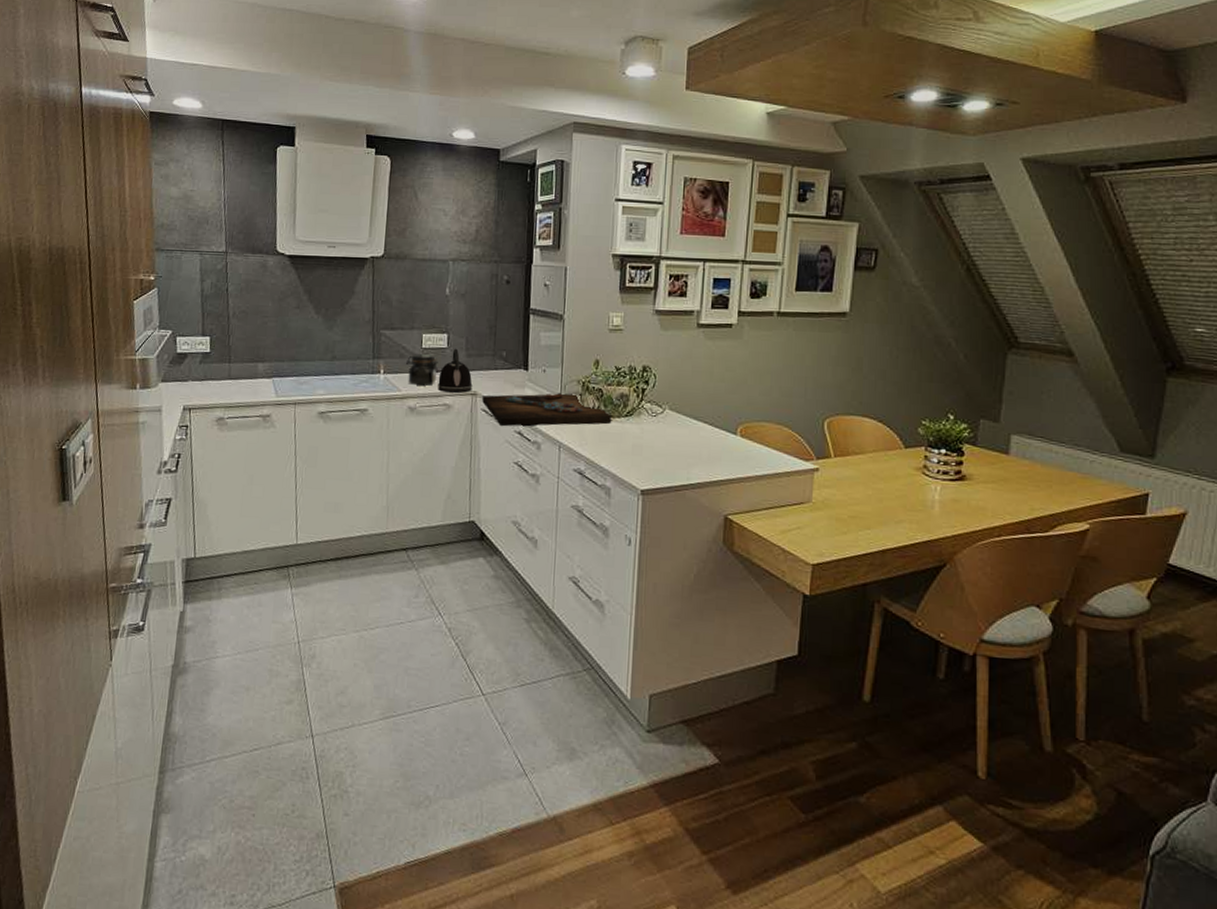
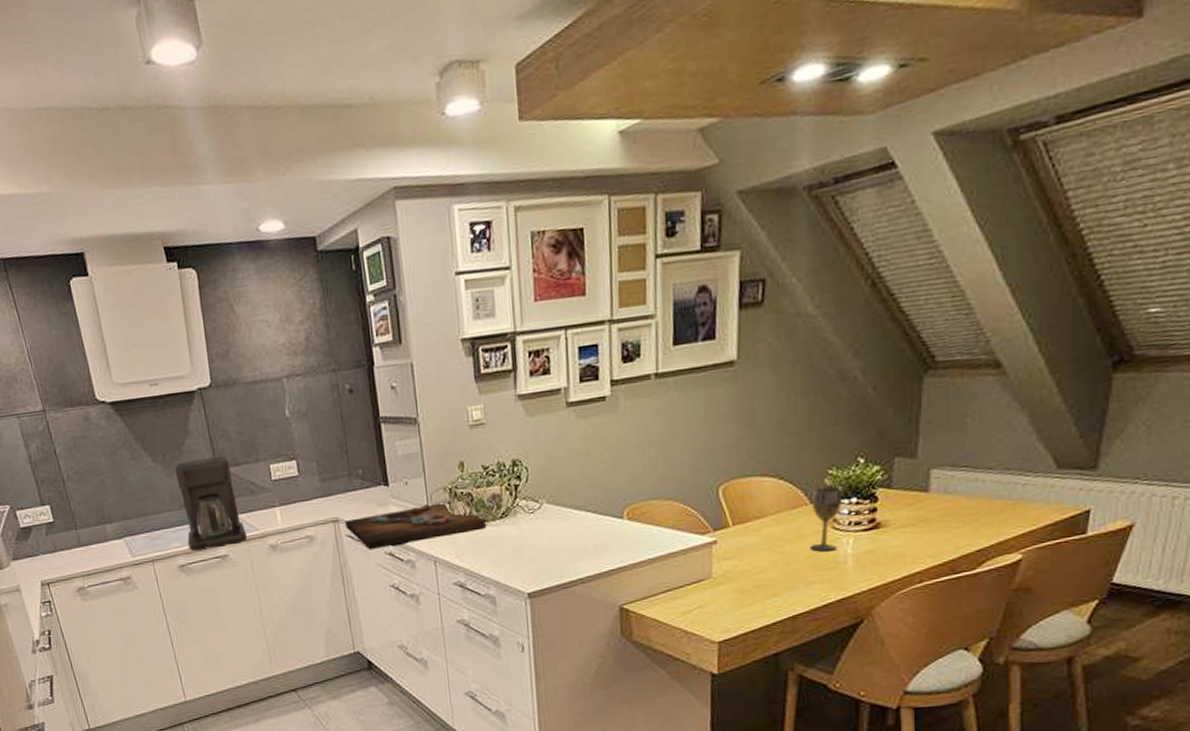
coffee maker: none [332,318,389,401] -> present [174,456,247,551]
jar: present [405,353,439,386] -> none [257,485,295,521]
kettle: present [438,348,473,393] -> none [295,474,333,524]
wine glass: none [901,435,933,495] -> present [809,486,843,552]

